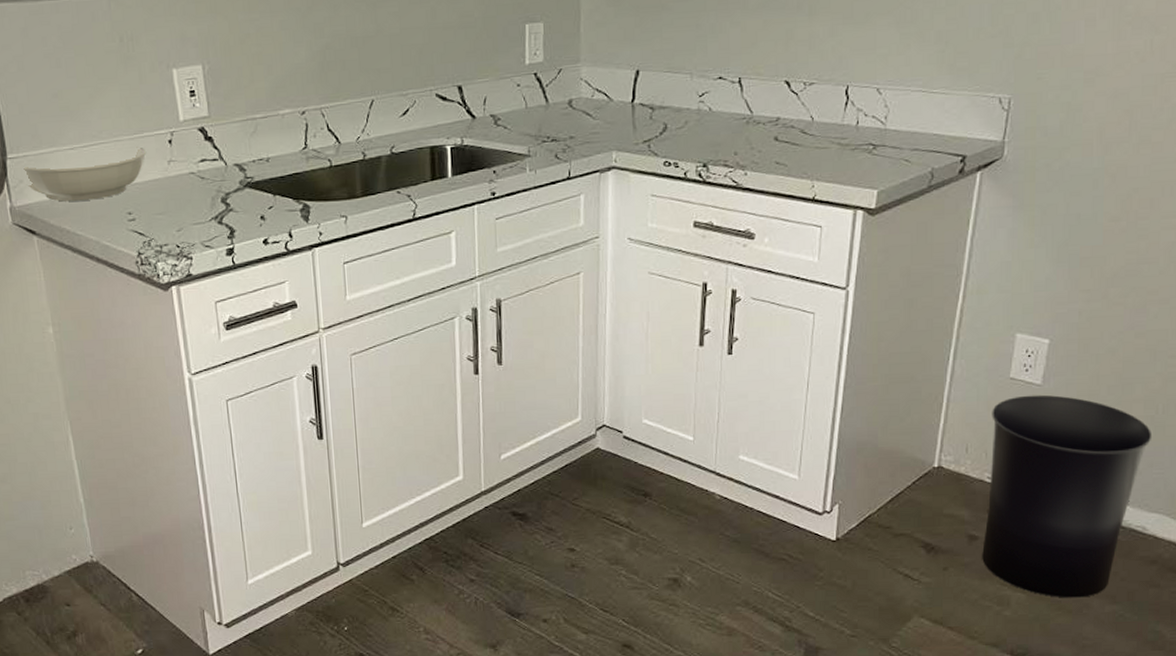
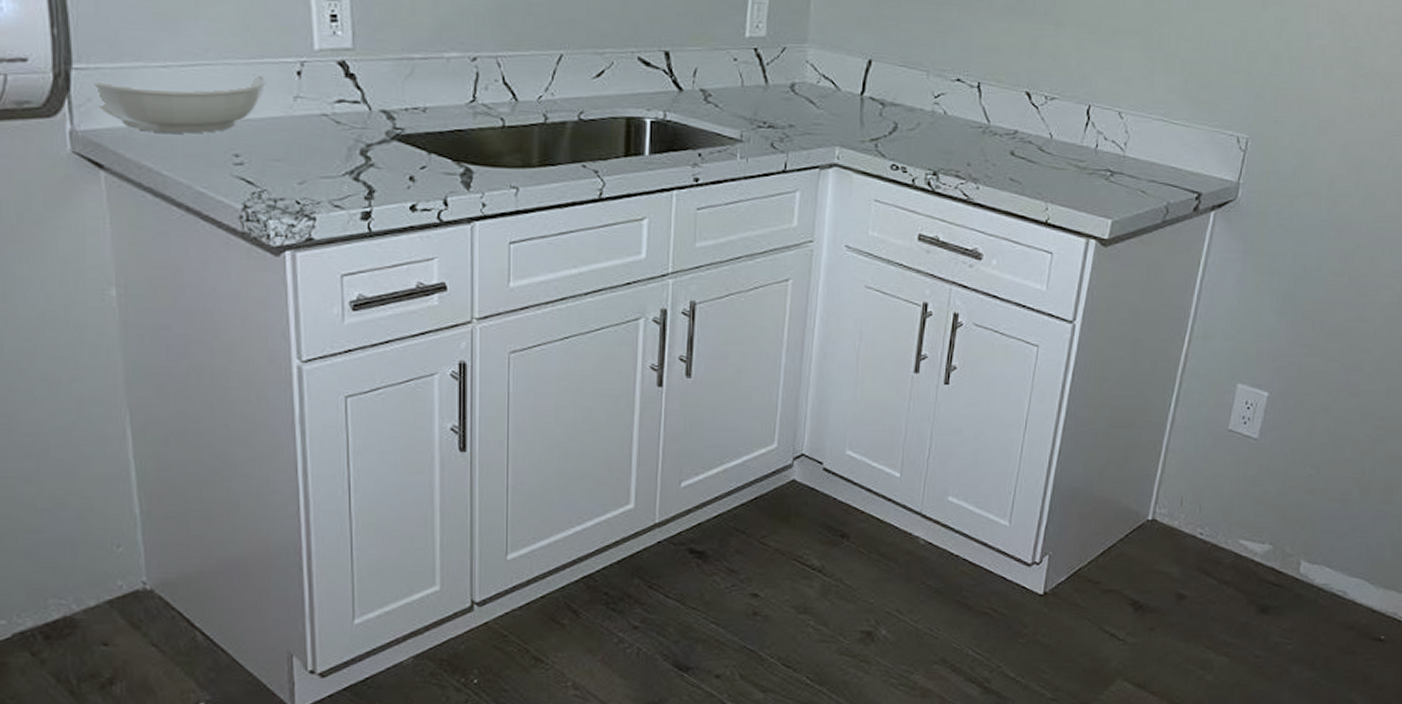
waste bin: present [982,394,1153,598] -> none [1189,449,1358,663]

